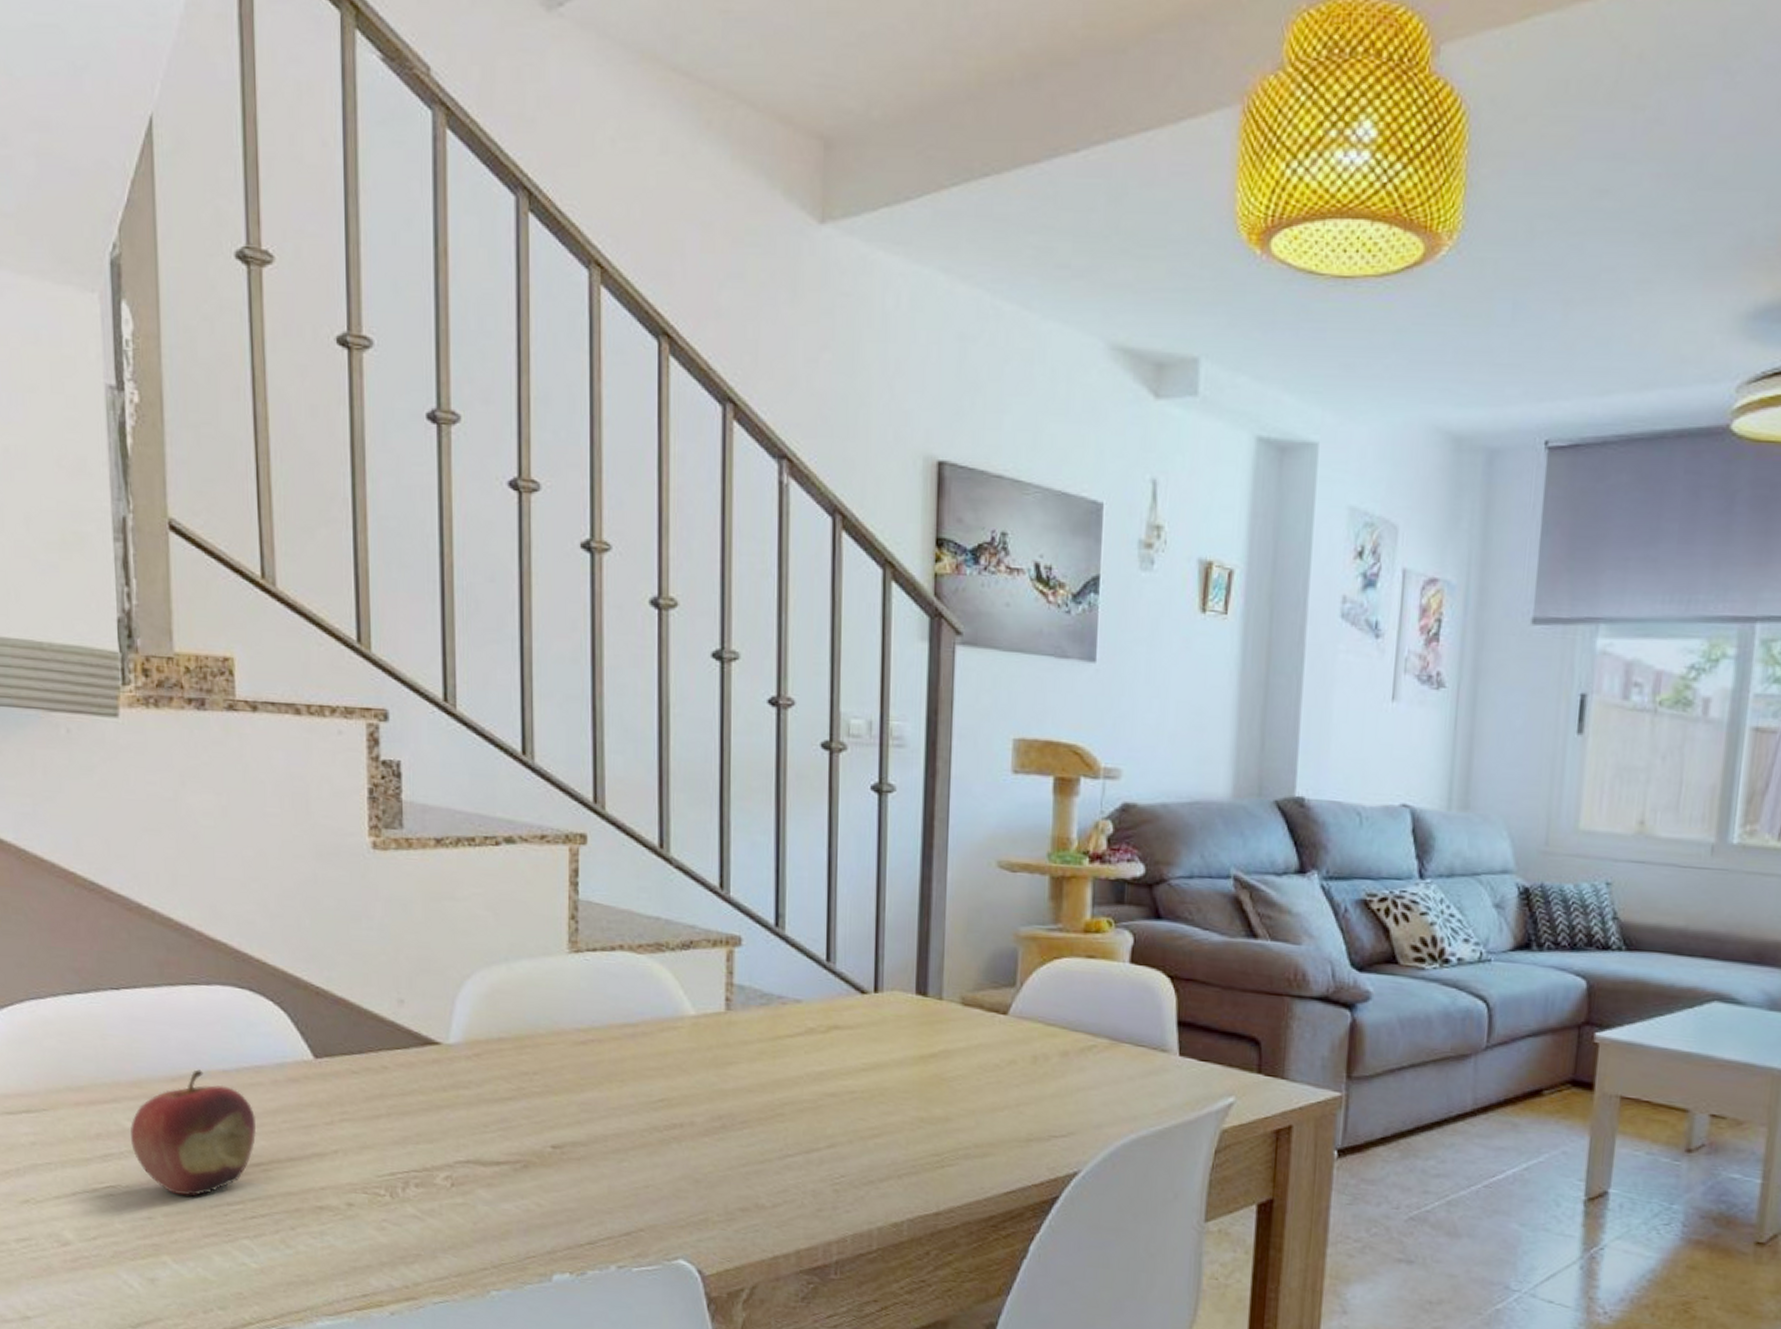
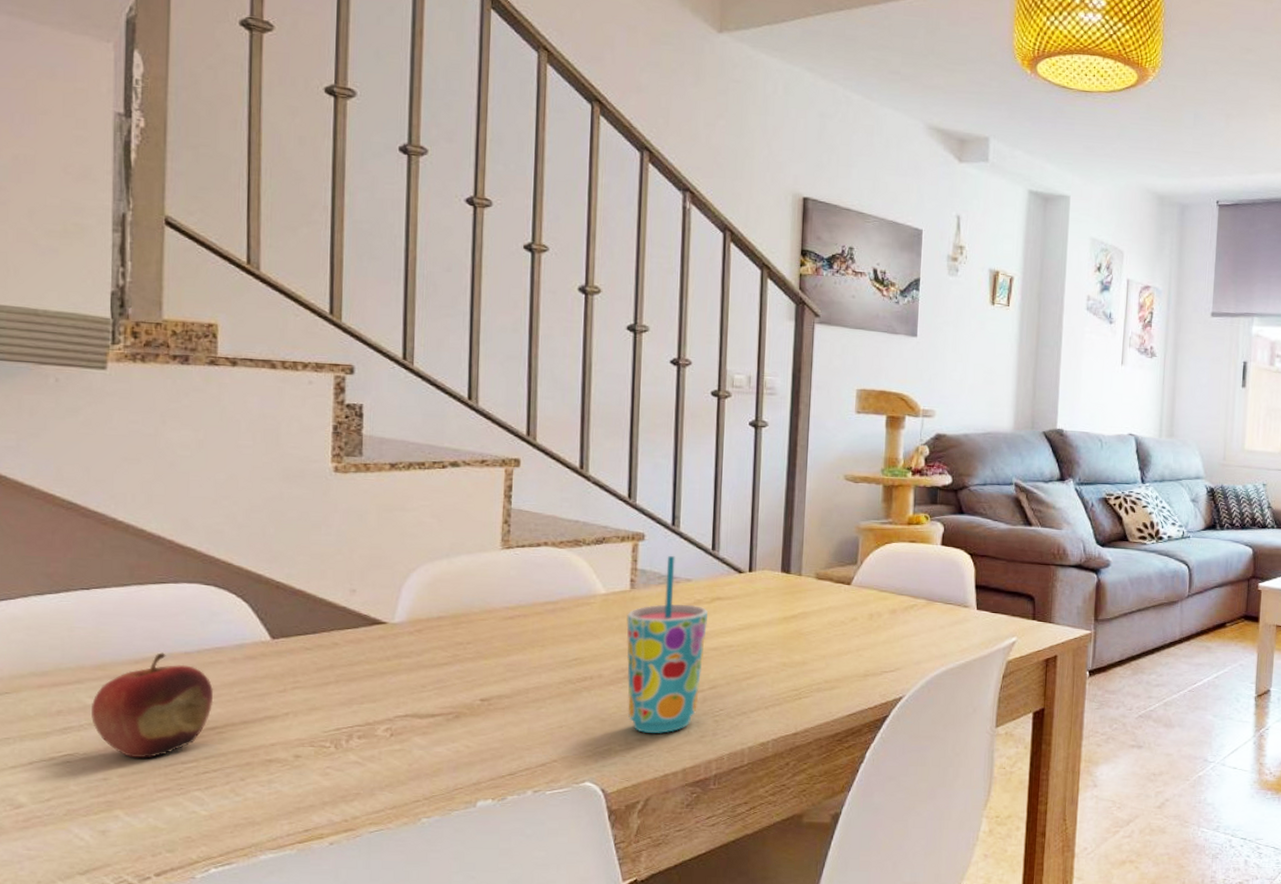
cup: none [722,967,823,1203] -> present [626,555,708,733]

